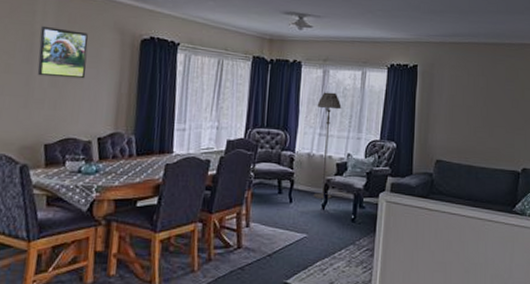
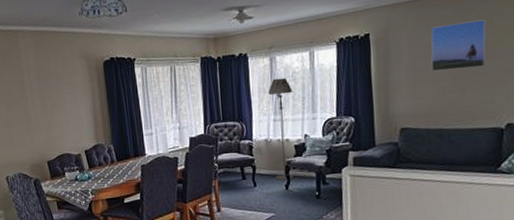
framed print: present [37,25,88,79] -> none [27,64,67,107]
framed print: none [467,70,513,113] -> present [431,19,487,72]

